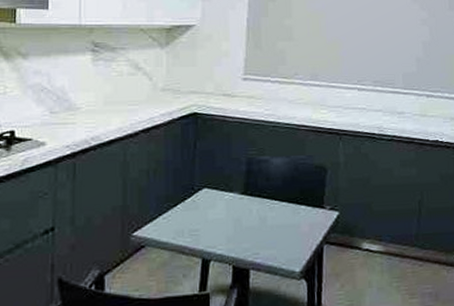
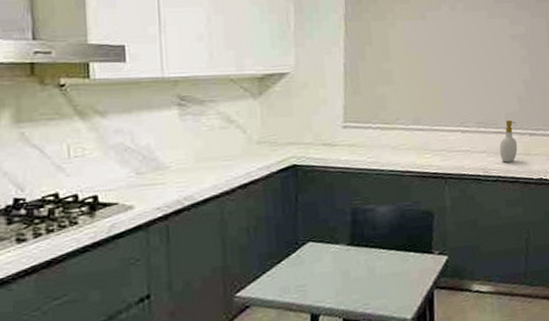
soap bottle: none [395,80,414,123] -> present [499,120,518,163]

